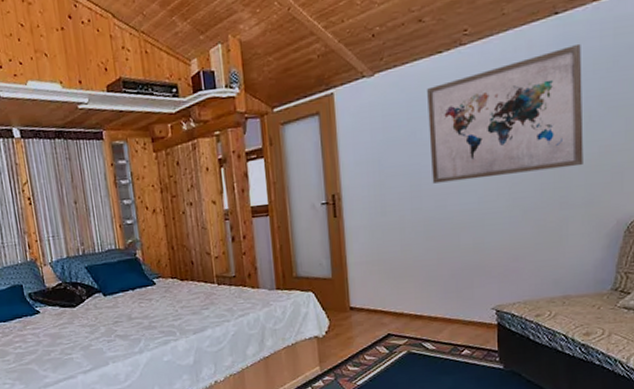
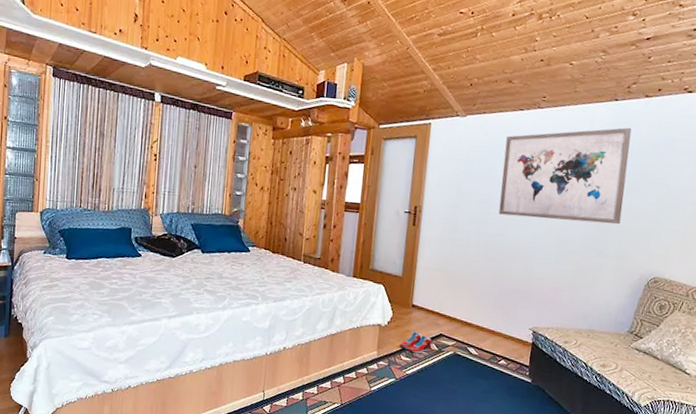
shoe: none [344,337,381,361] -> present [400,332,432,354]

